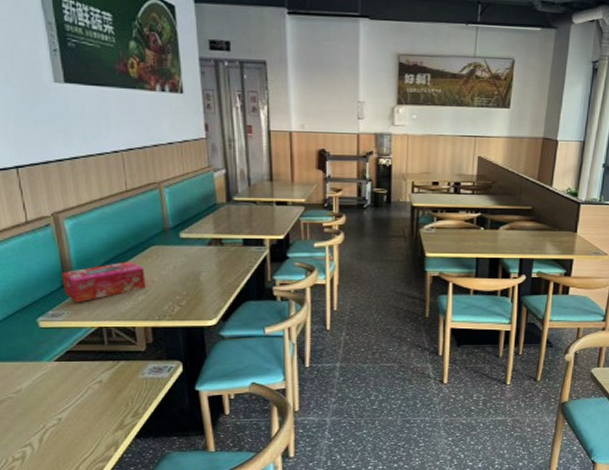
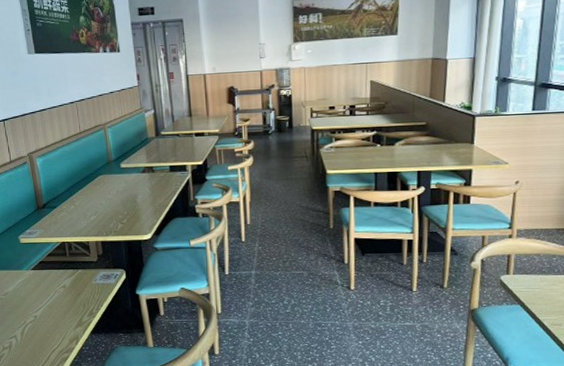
tissue box: present [61,261,146,303] -> none [35,188,96,223]

